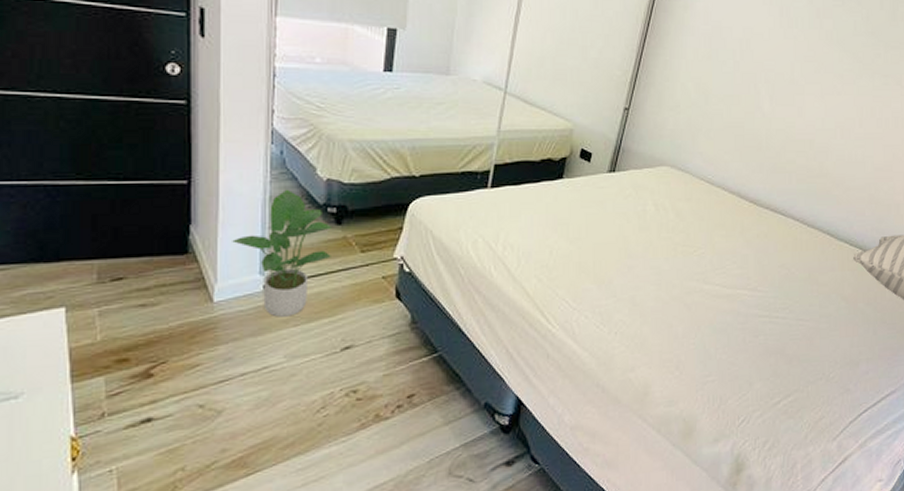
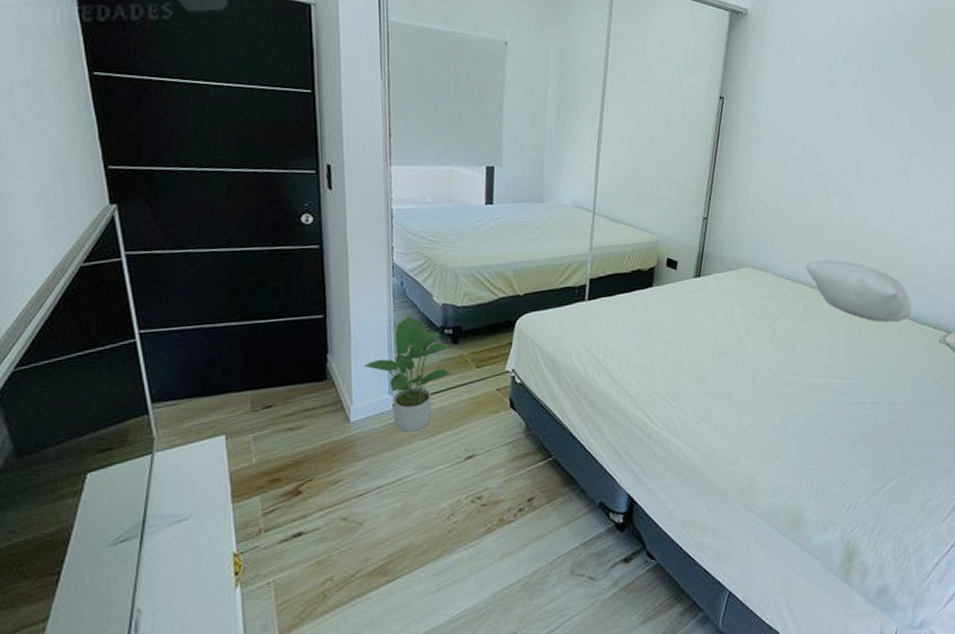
pillow: none [727,164,831,236] -> present [805,260,912,323]

